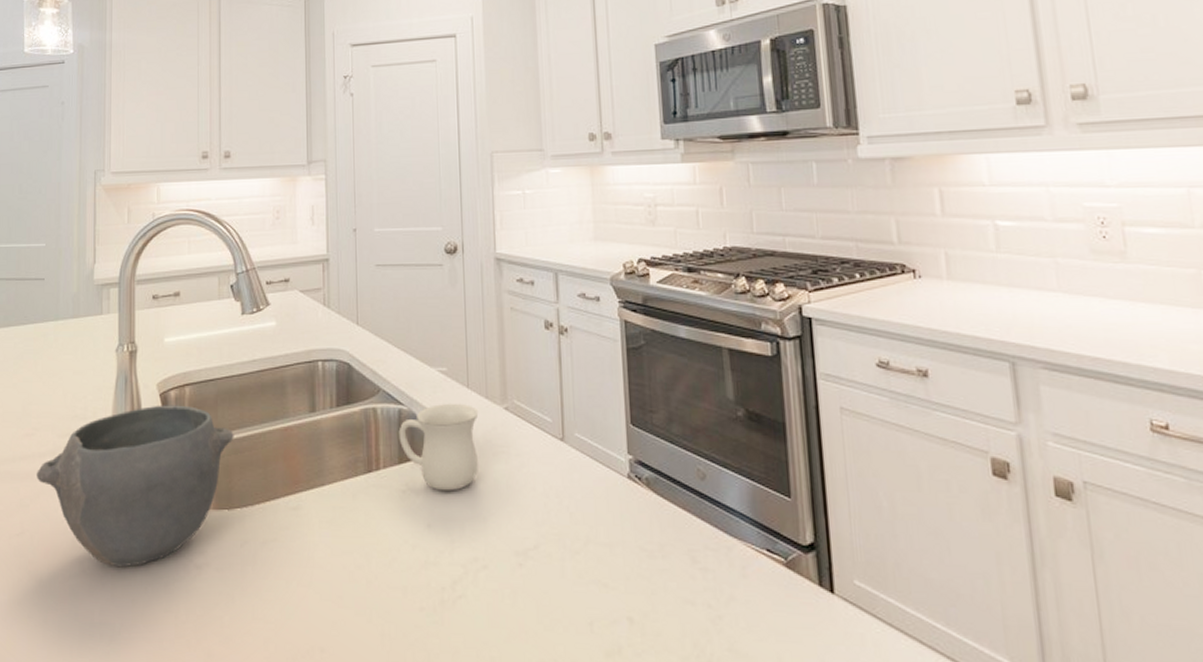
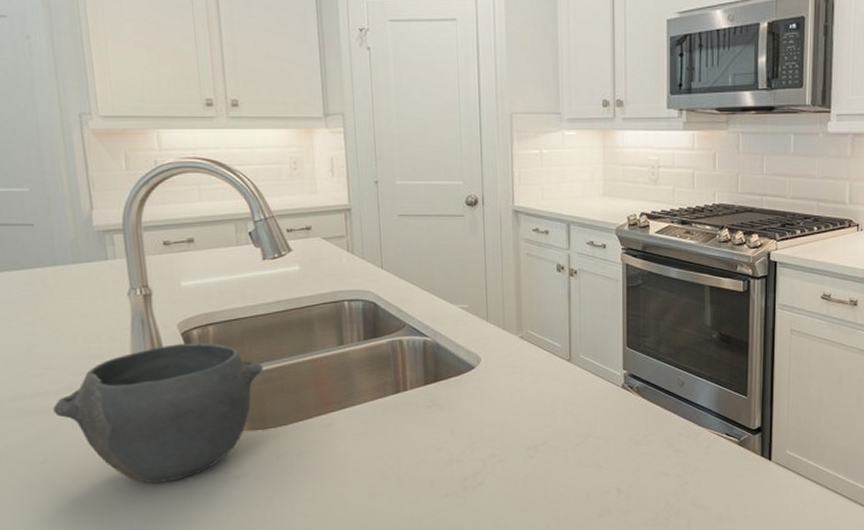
mug: present [398,403,479,491] -> none [423,334,497,405]

